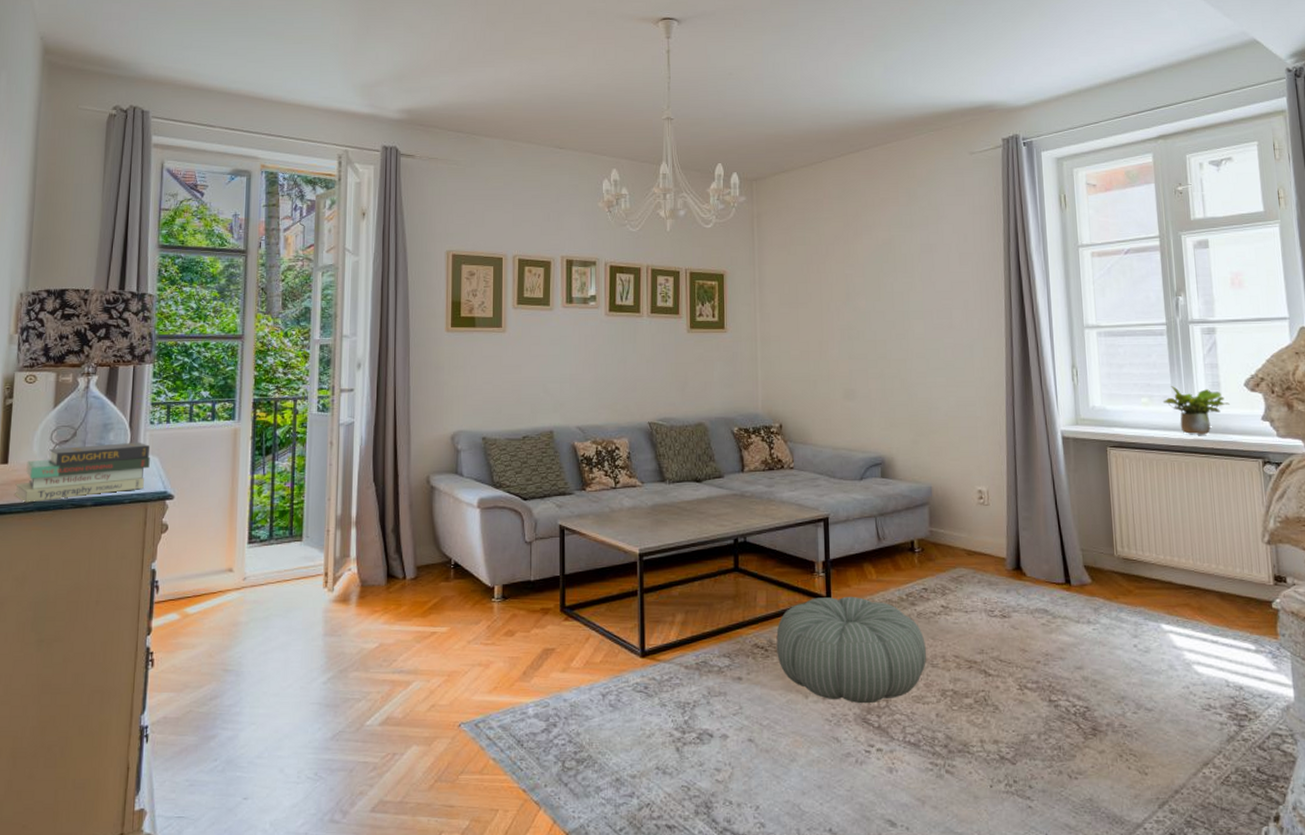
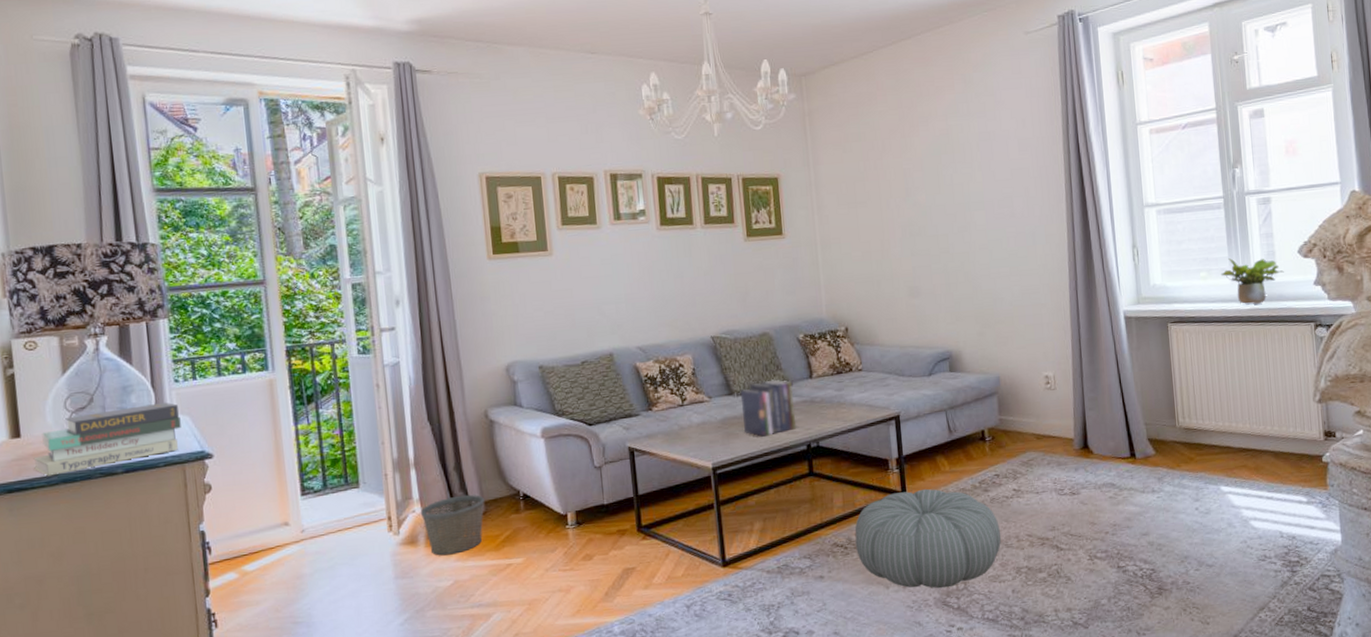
basket: none [355,558,418,617] -> present [420,494,485,556]
books: none [672,470,725,527] -> present [740,379,797,437]

